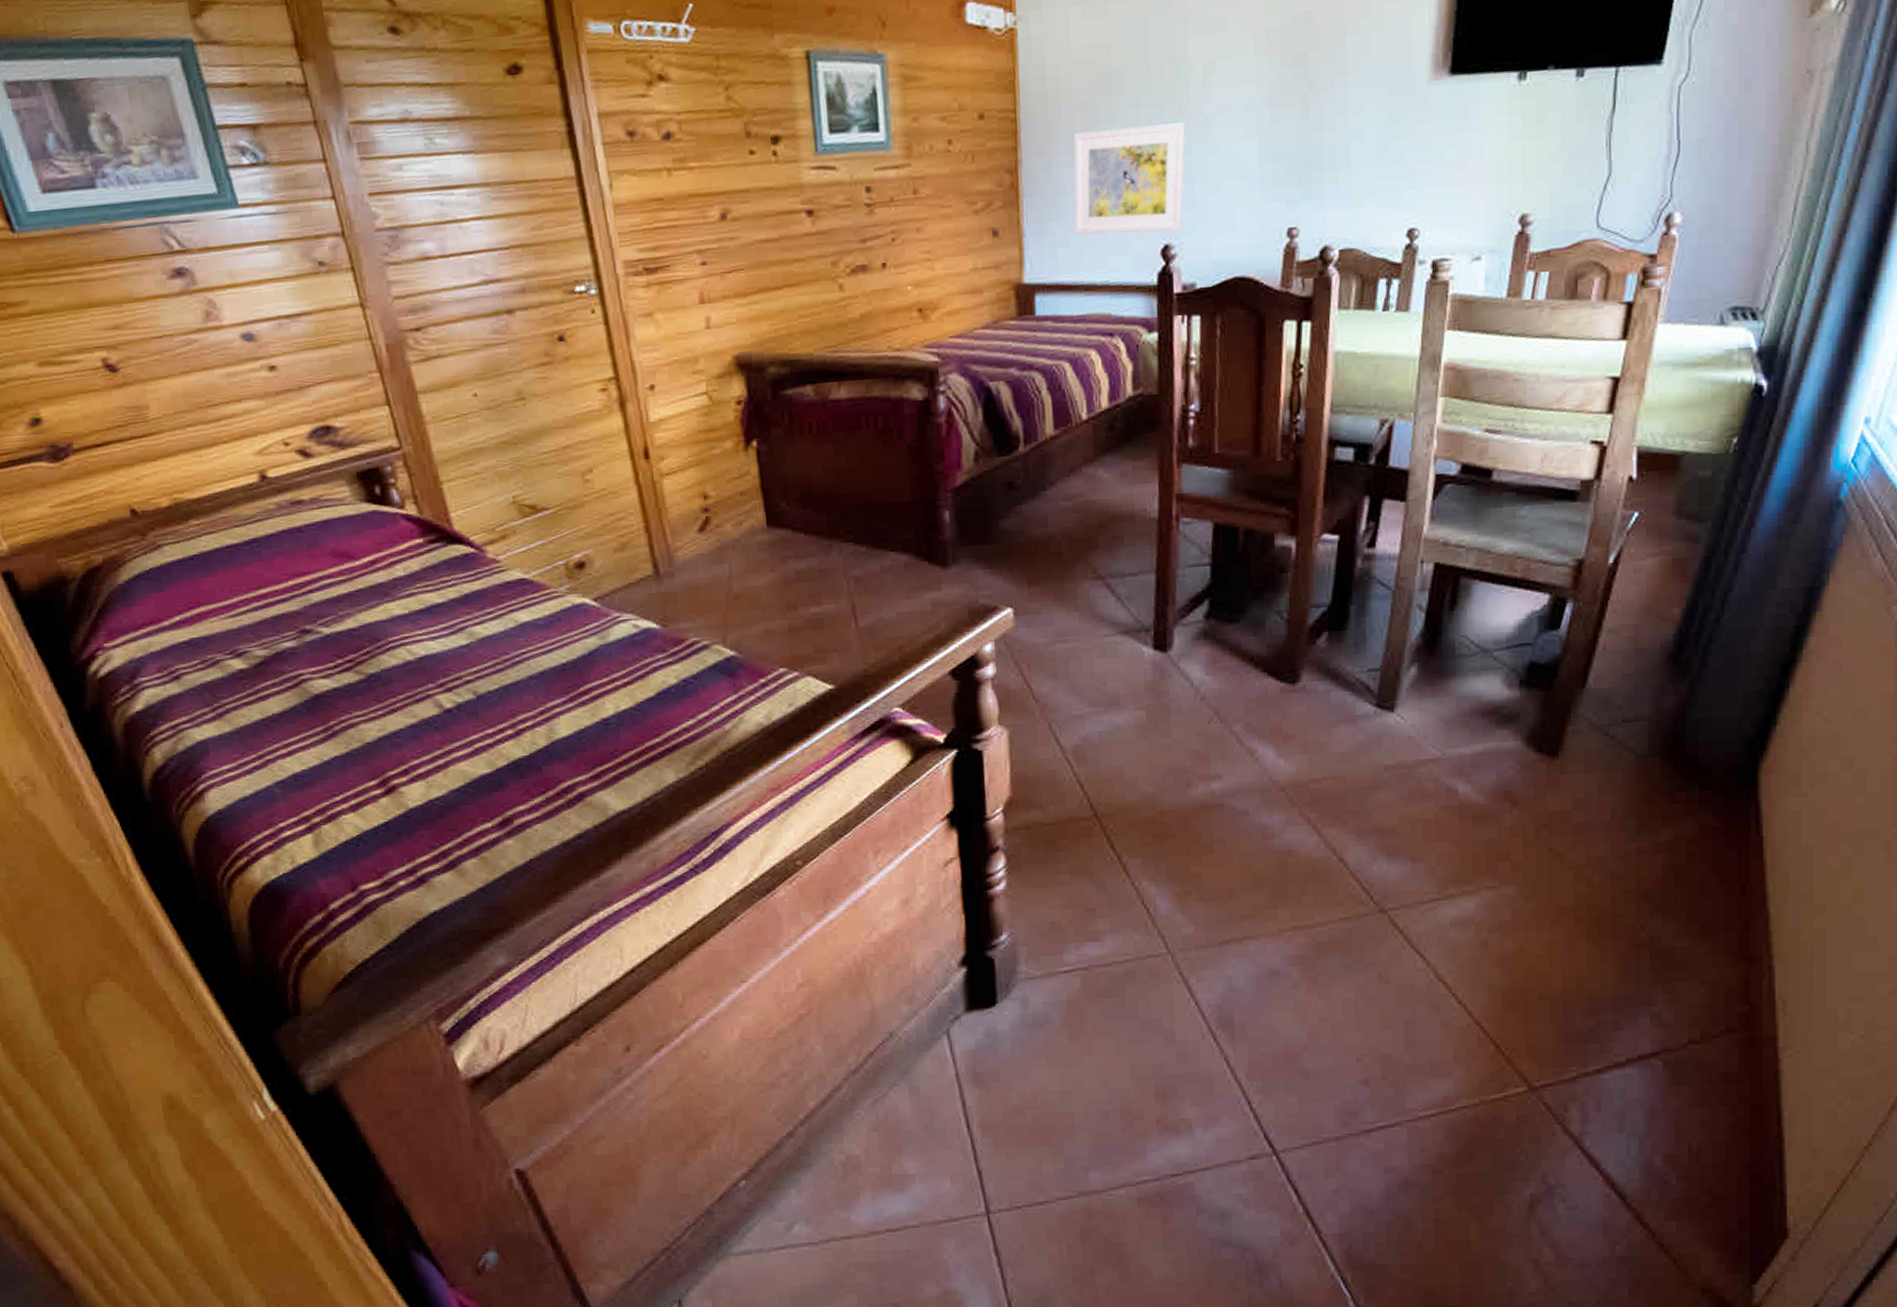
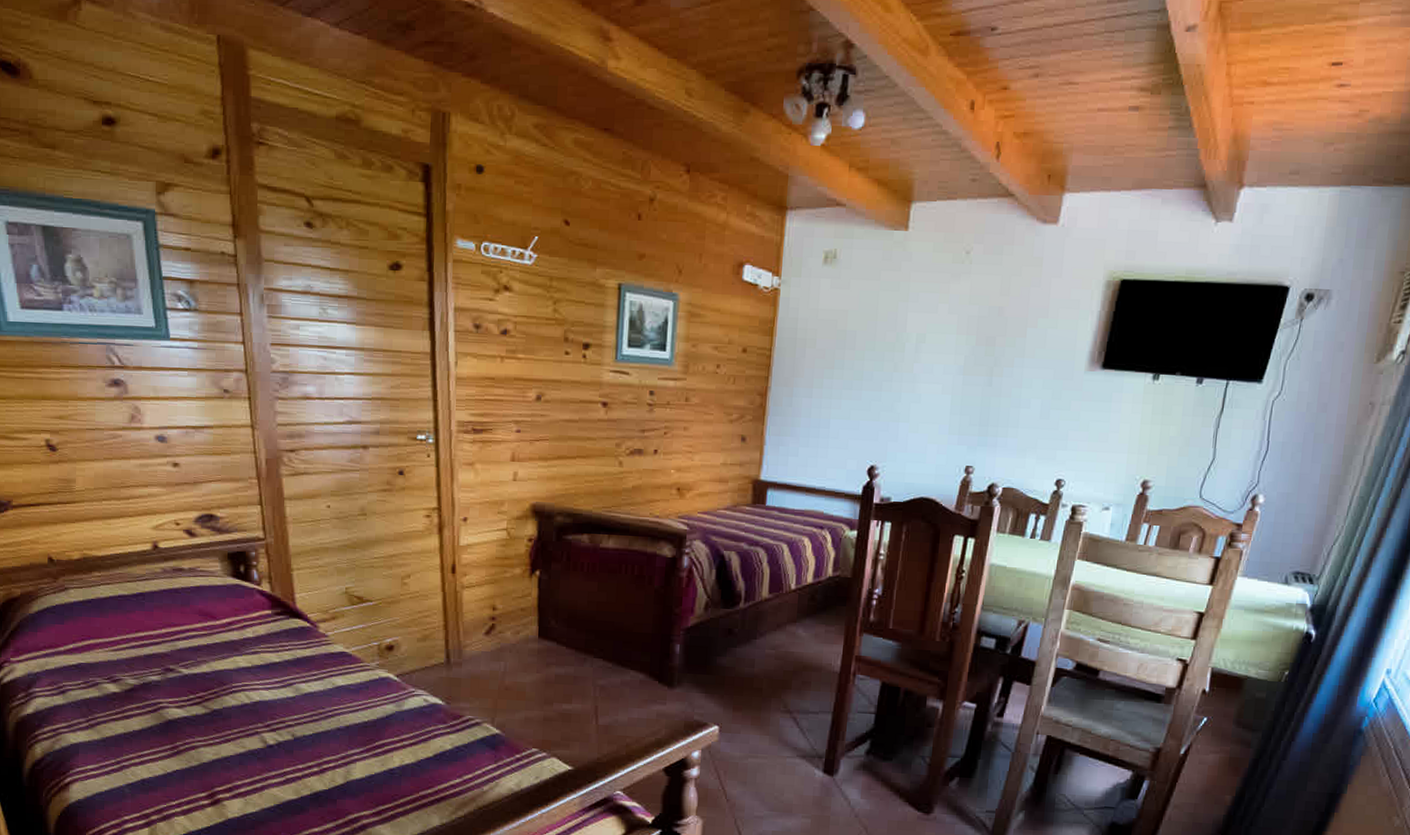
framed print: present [1073,122,1186,235] -> none [804,372,898,457]

